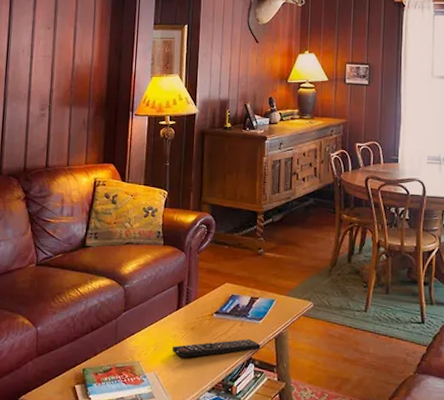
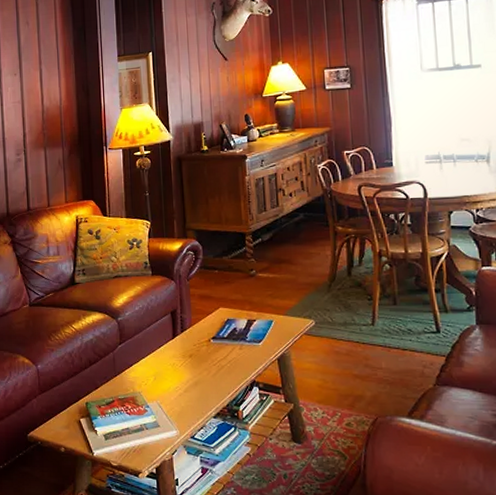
remote control: present [173,339,261,358] -> none [173,362,264,385]

